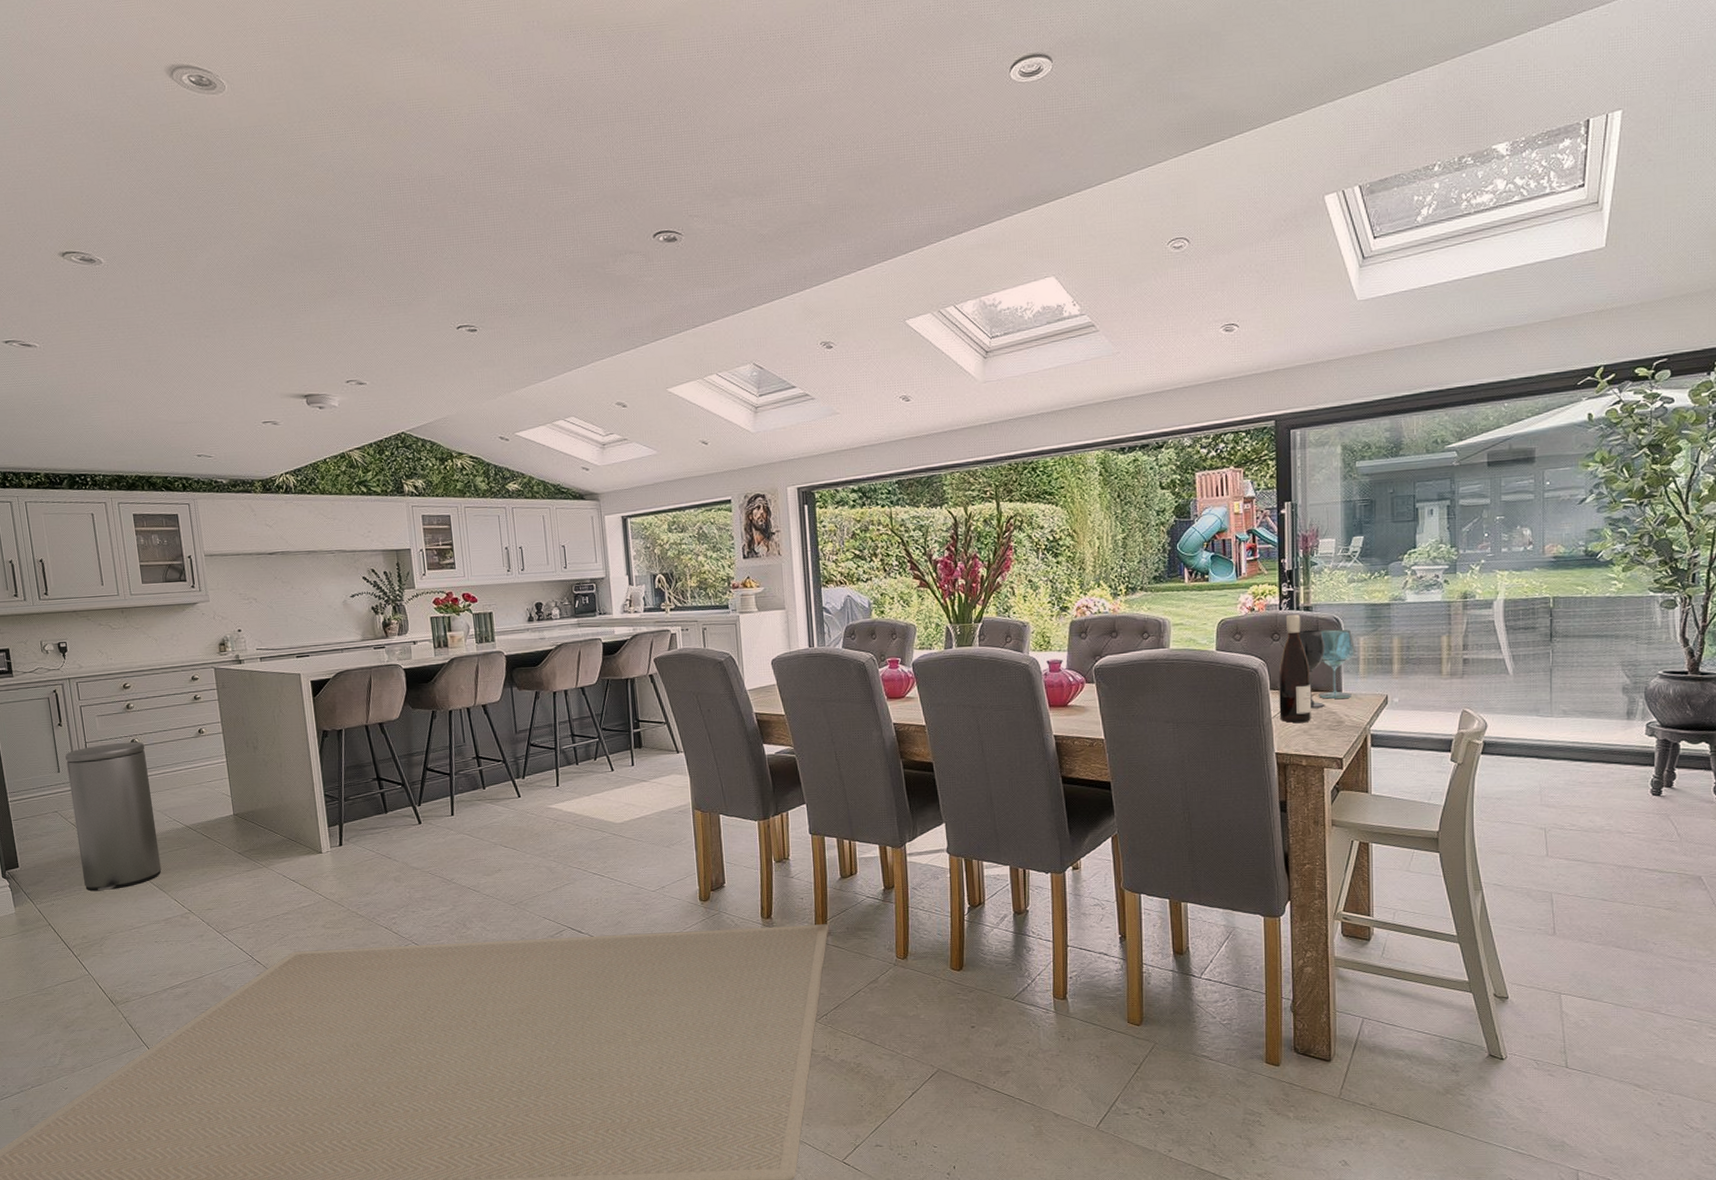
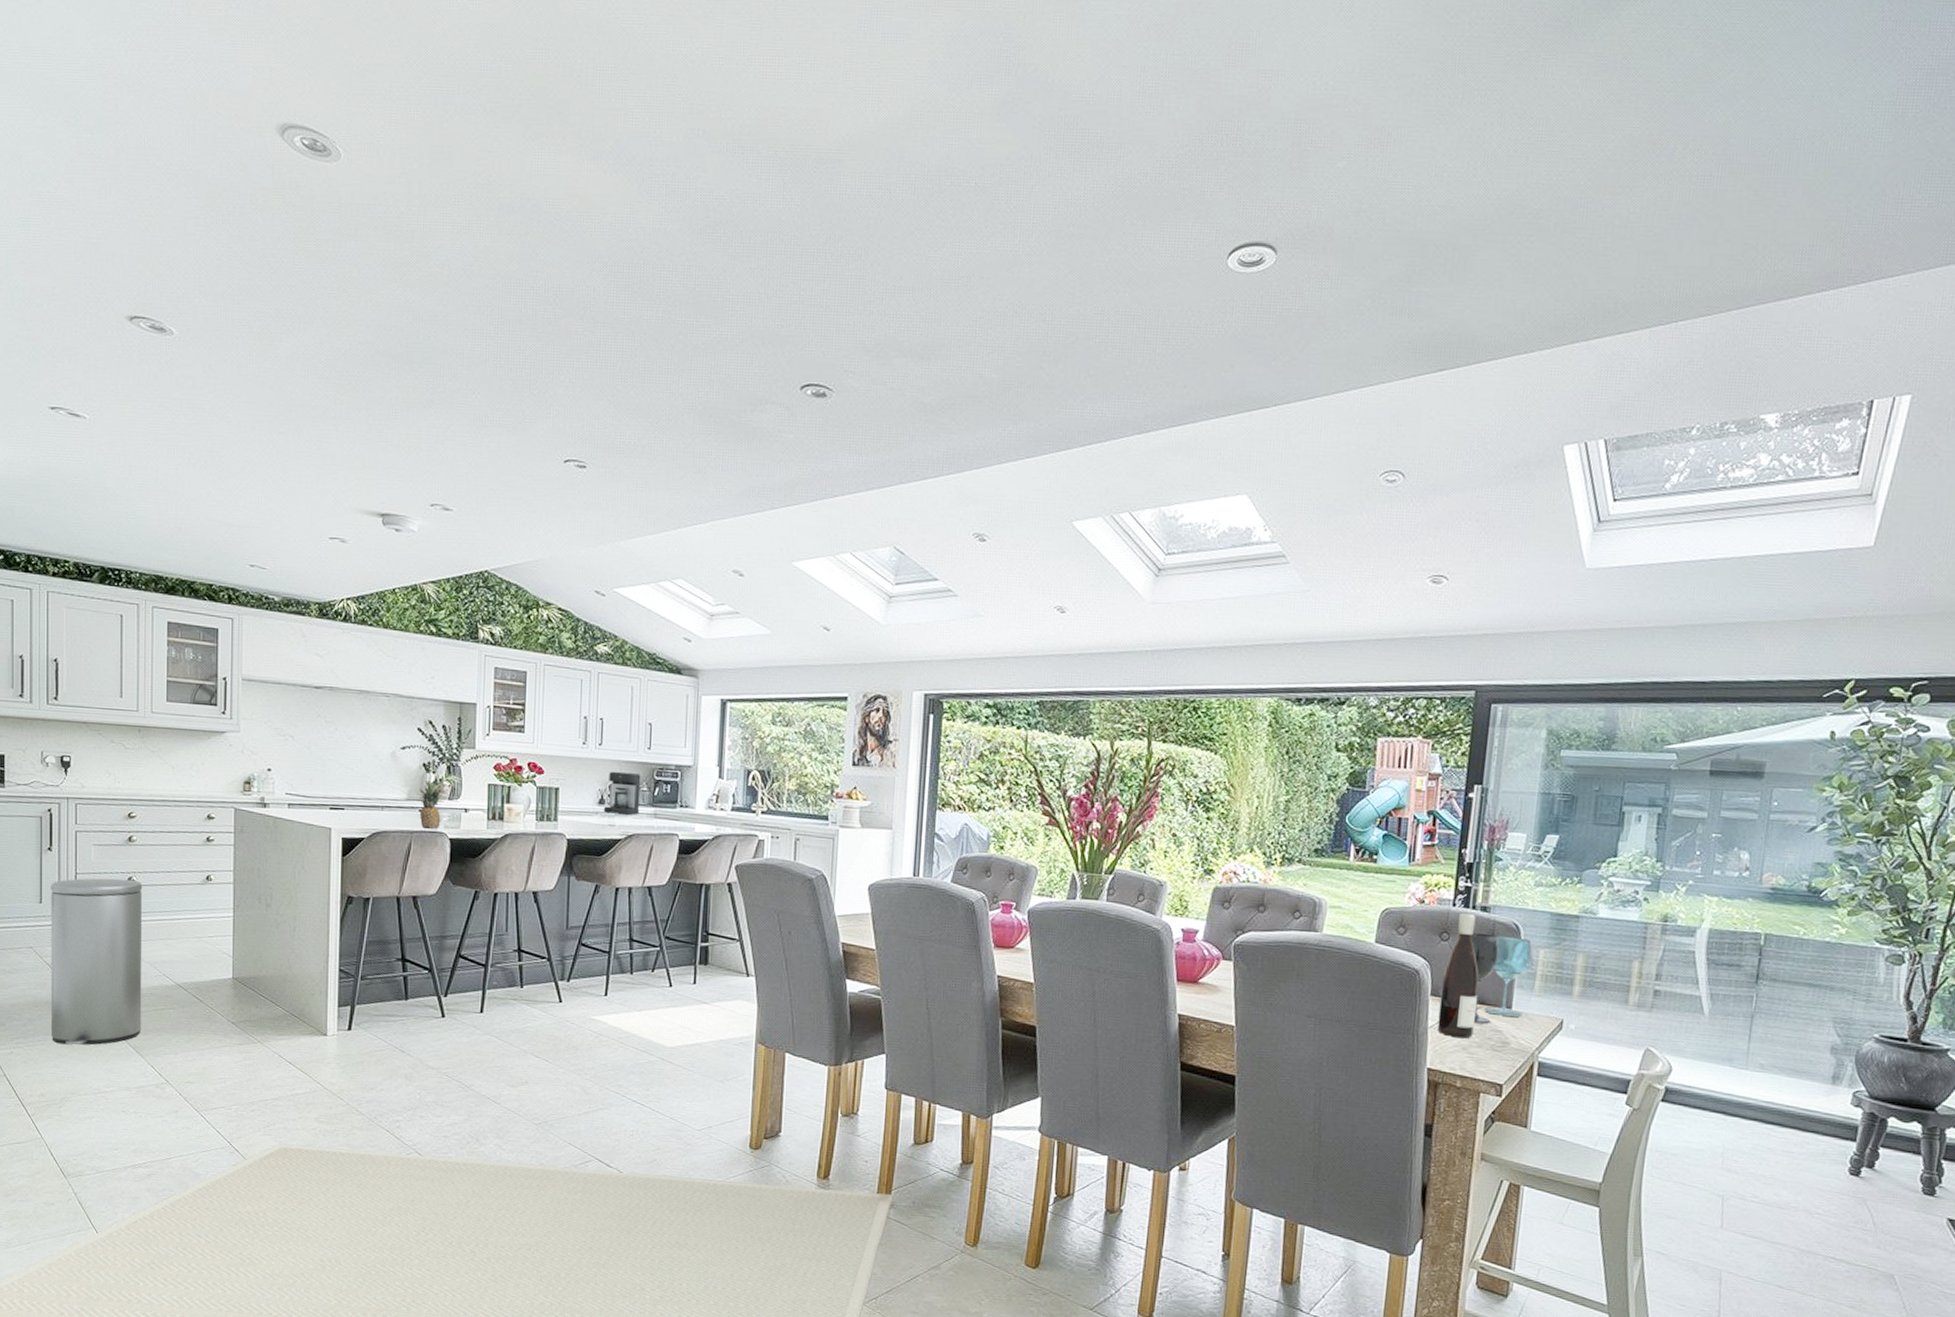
fruit: none [371,620,395,663] -> present [418,779,446,829]
coffee maker: none [533,591,565,629] -> present [603,771,641,815]

